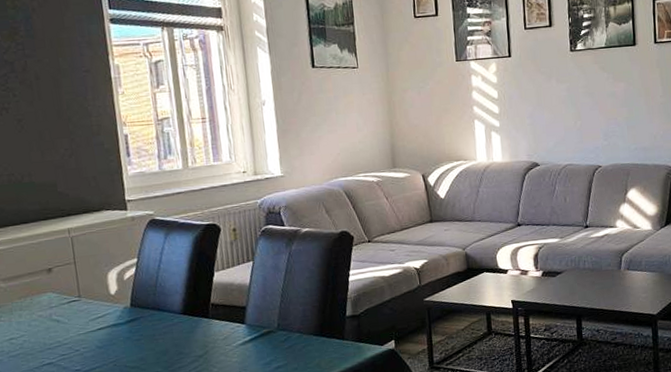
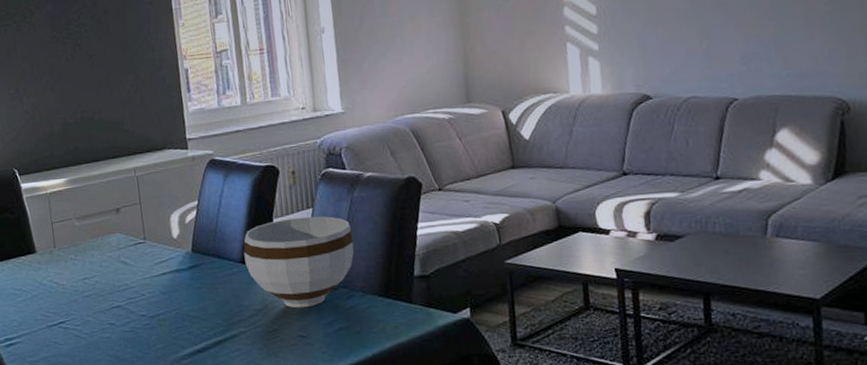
bowl: none [184,268,292,352] -> present [243,216,354,308]

